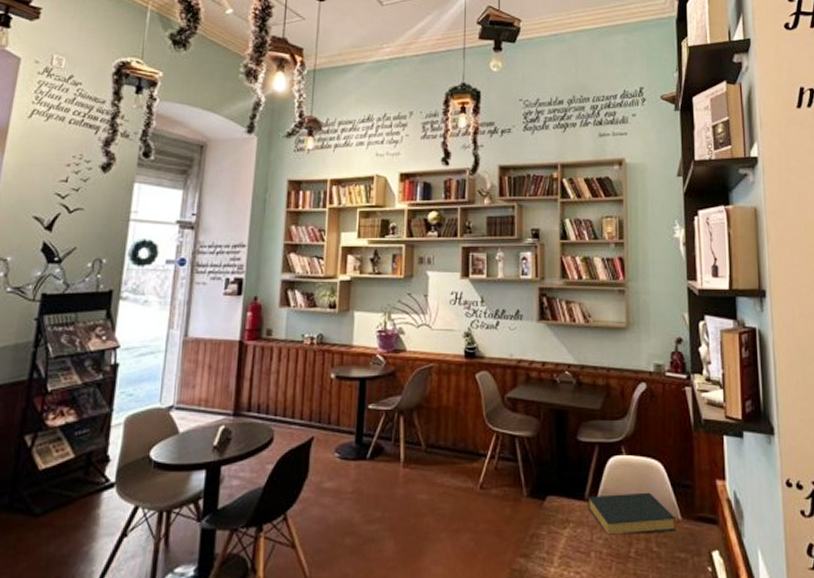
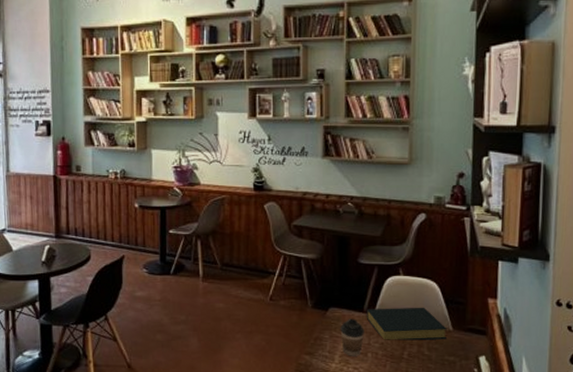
coffee cup: none [559,508,586,557] -> present [340,318,364,356]

